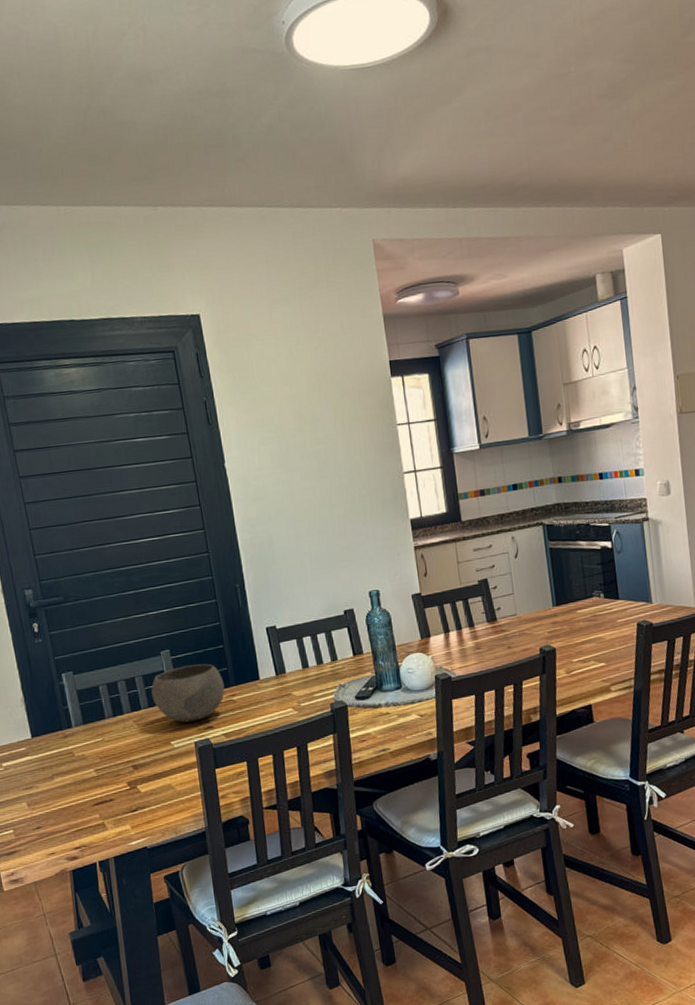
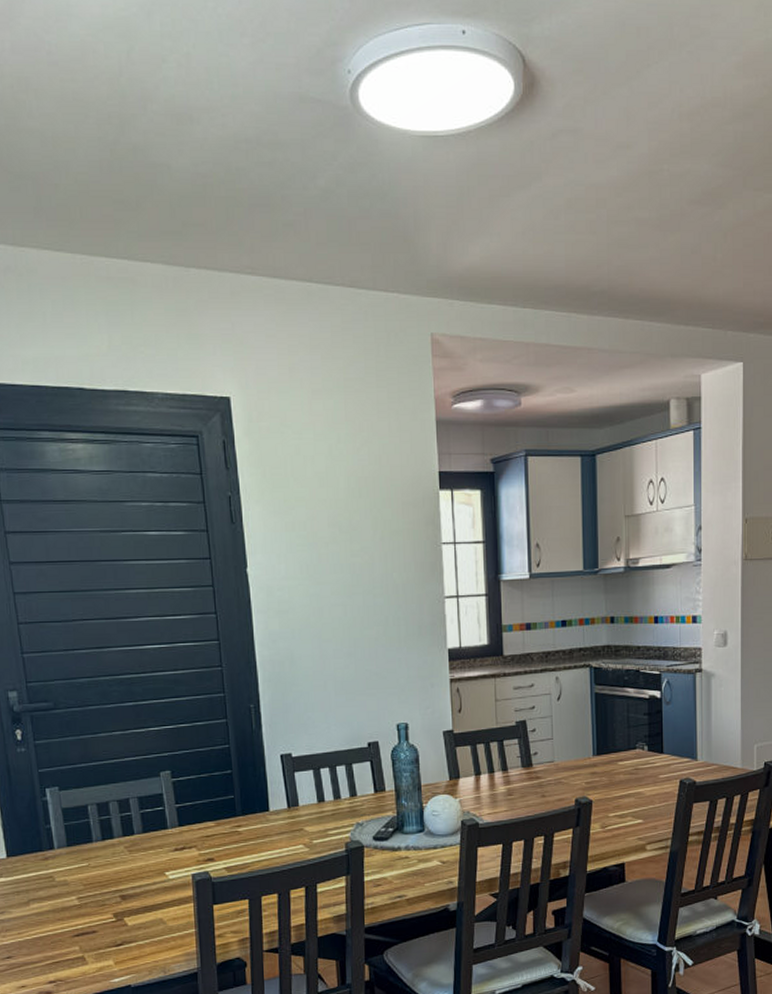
bowl: present [151,663,225,723] -> none [147,789,230,852]

